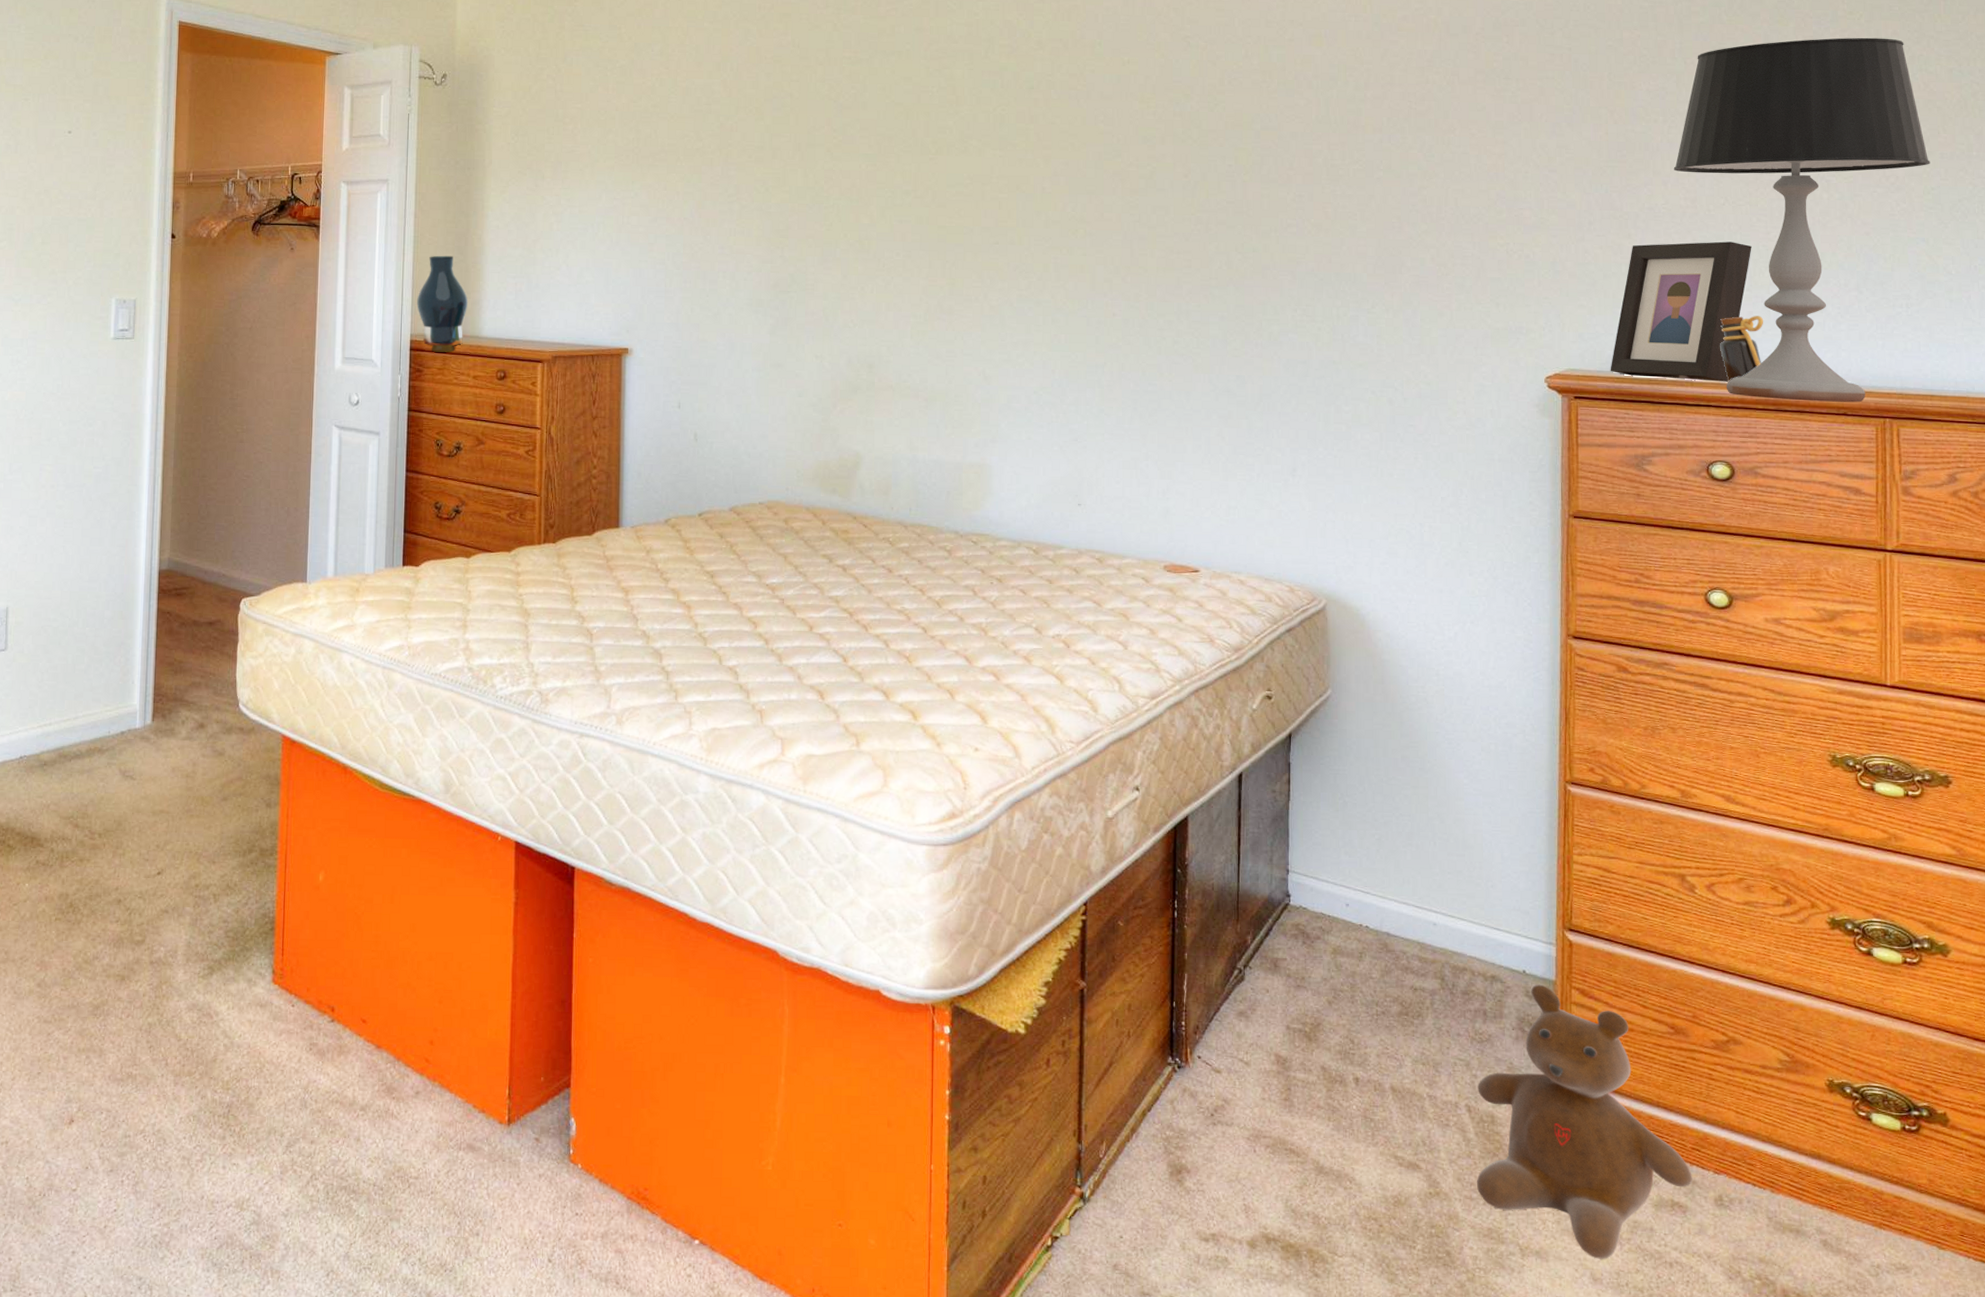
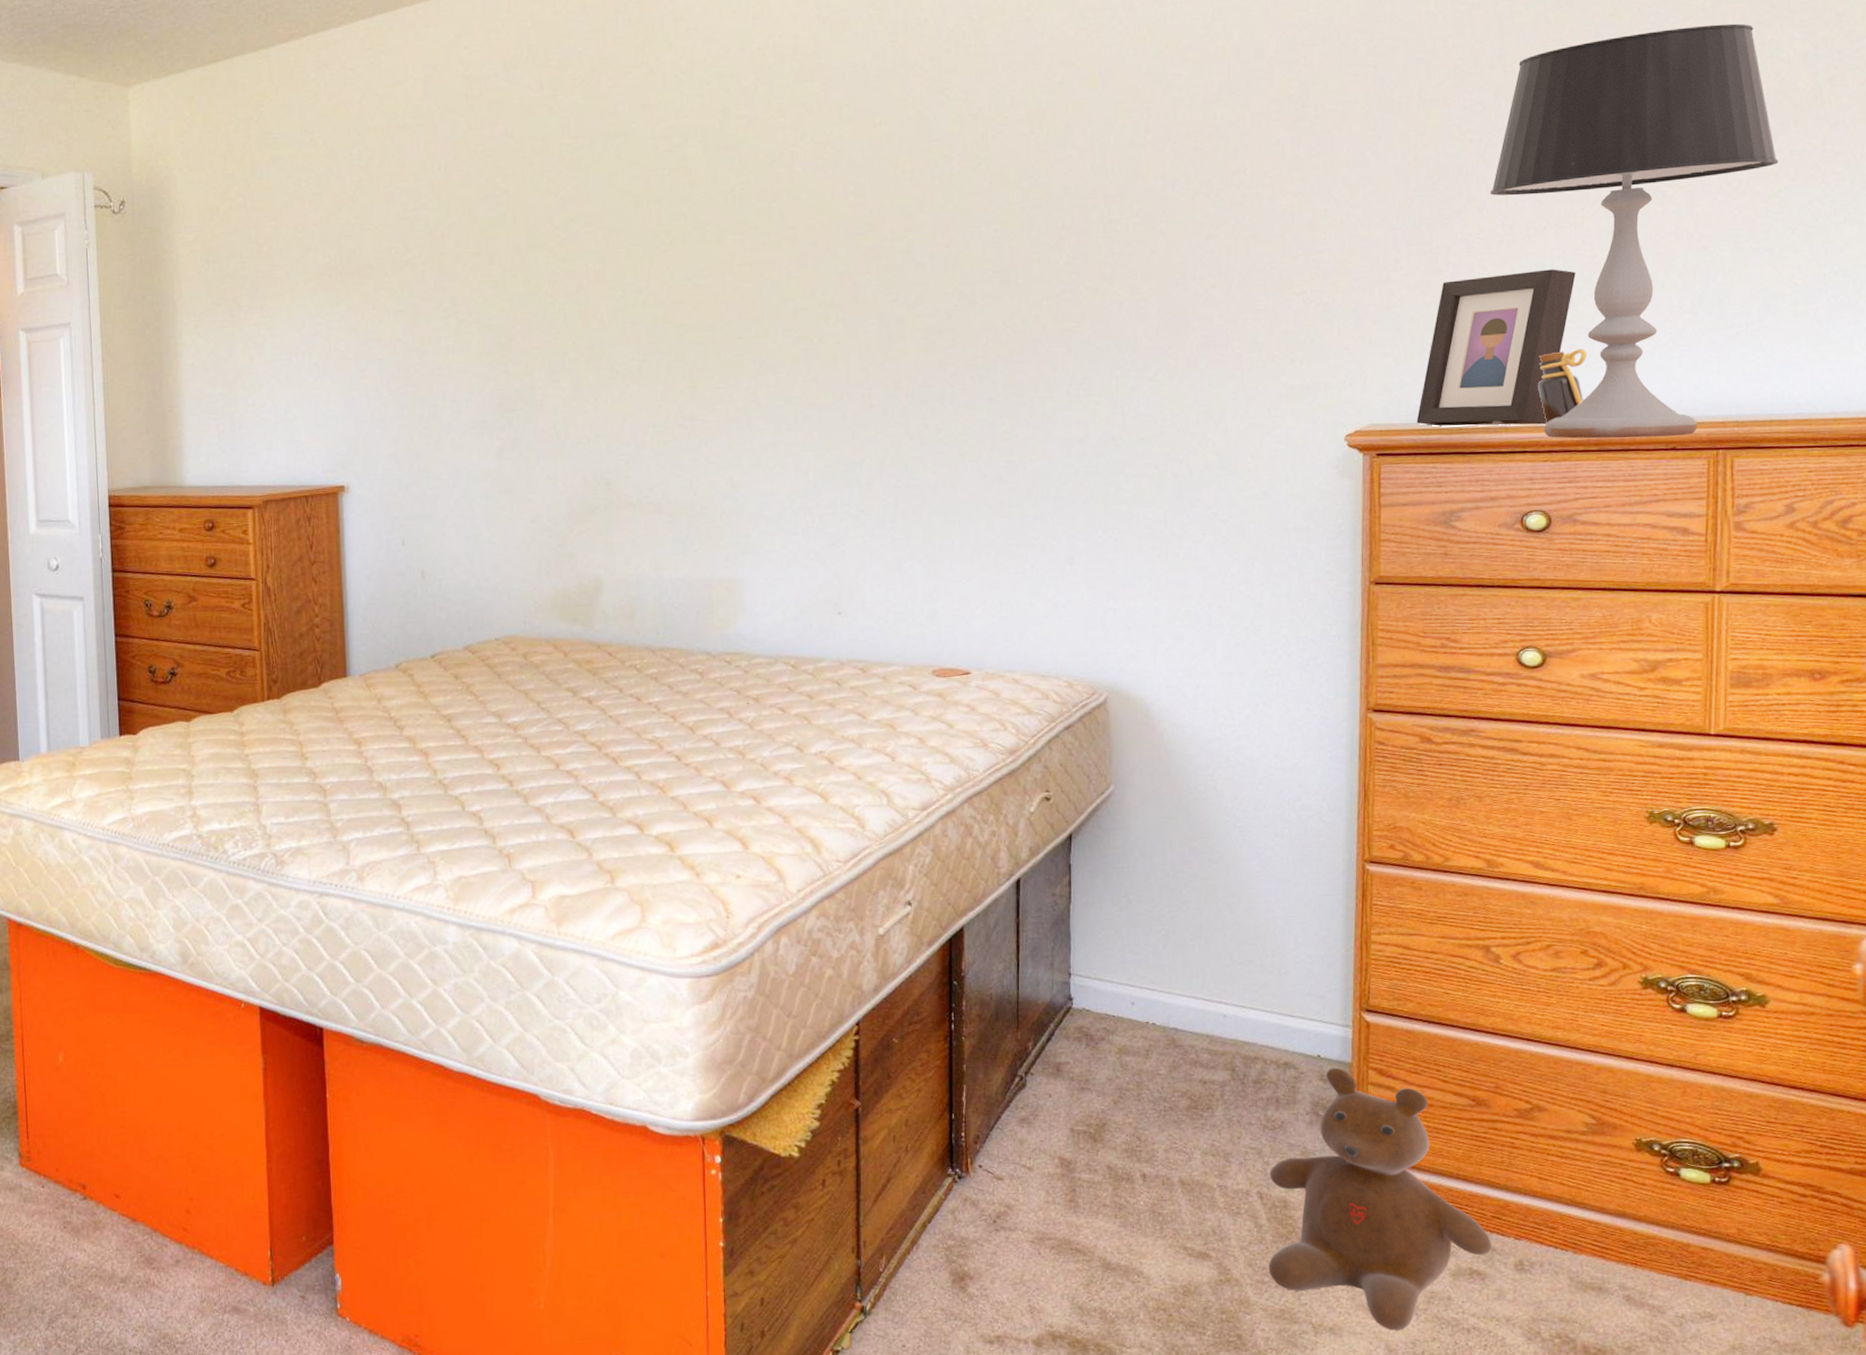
vase: present [417,255,469,352] -> none [112,401,168,507]

